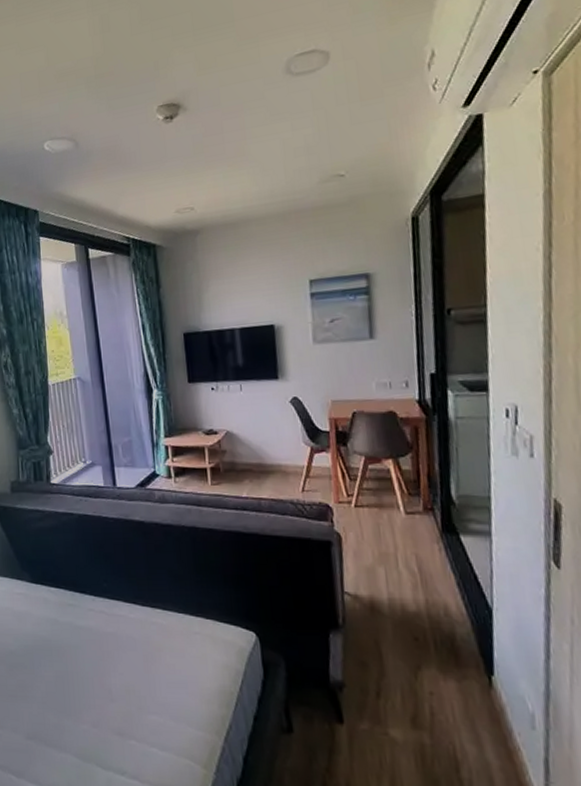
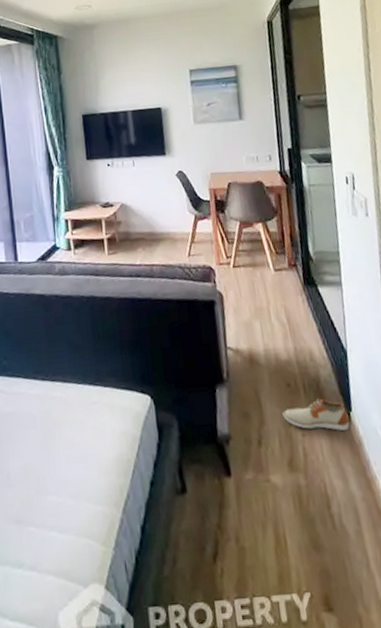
shoe: none [407,657,490,694] -> present [282,398,350,431]

